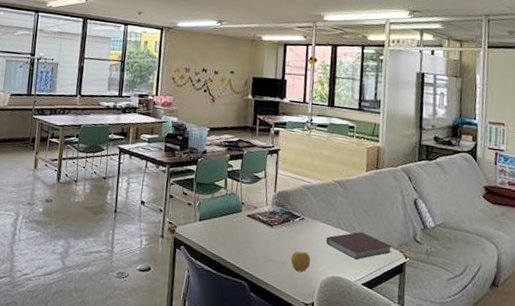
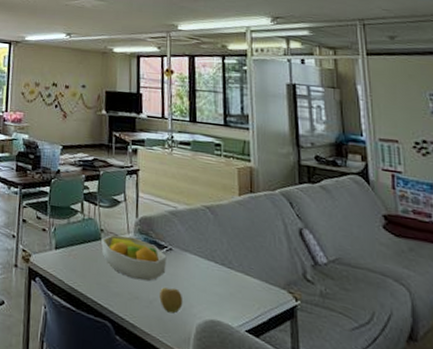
fruit bowl: none [241,207,299,247] -> present [101,234,167,282]
notebook: present [325,231,392,260] -> none [198,266,279,301]

